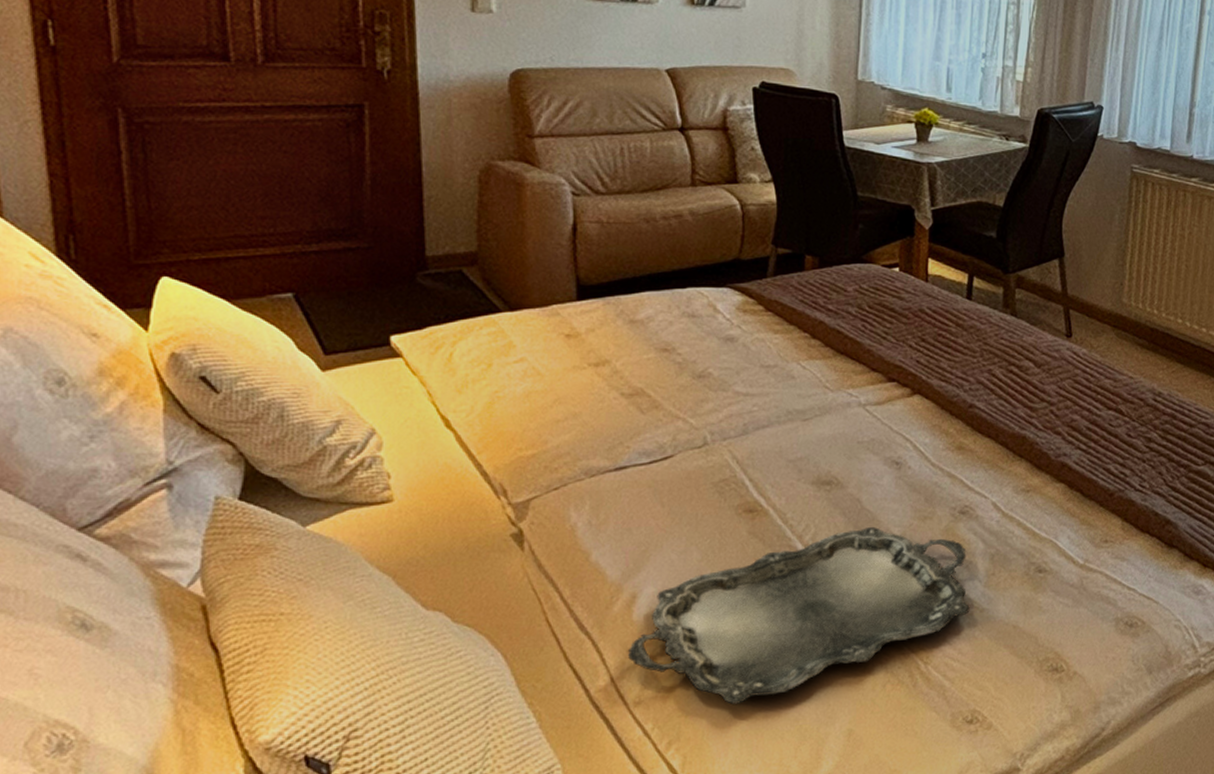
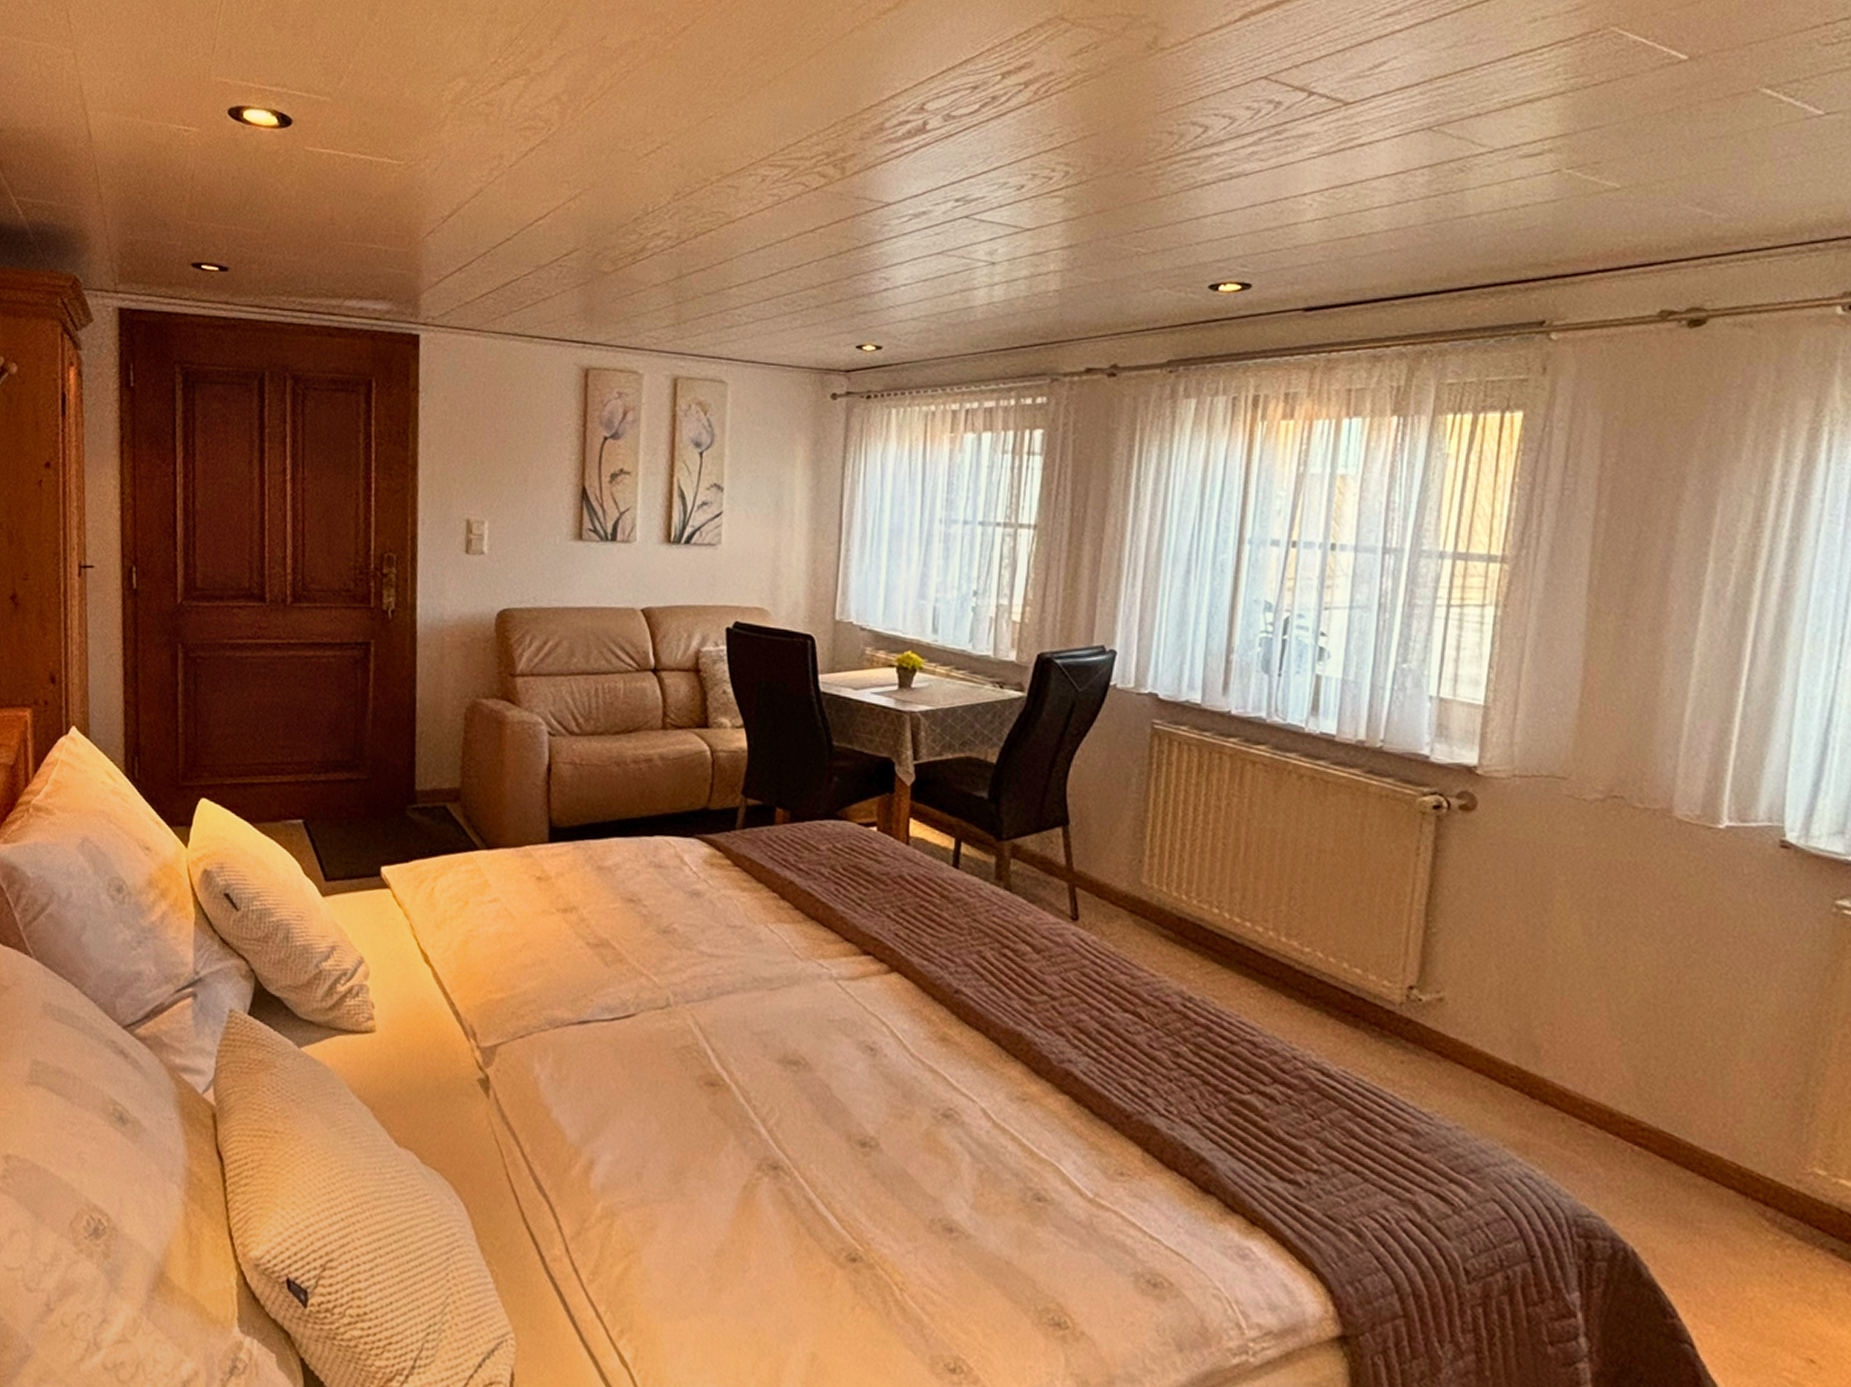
serving tray: present [627,526,970,704] -> none [583,1118,954,1301]

